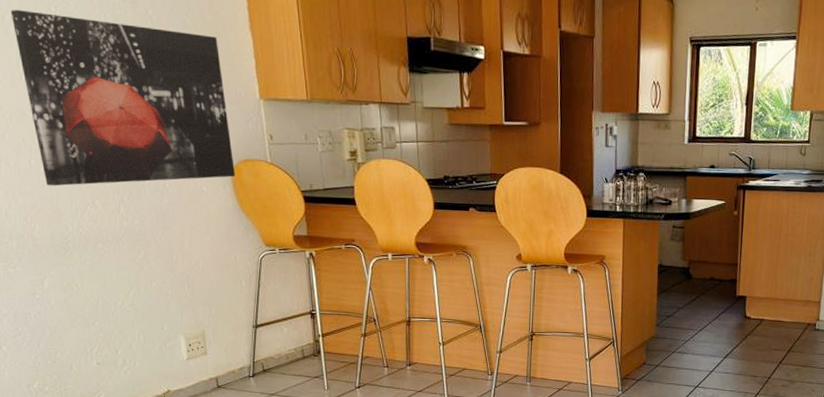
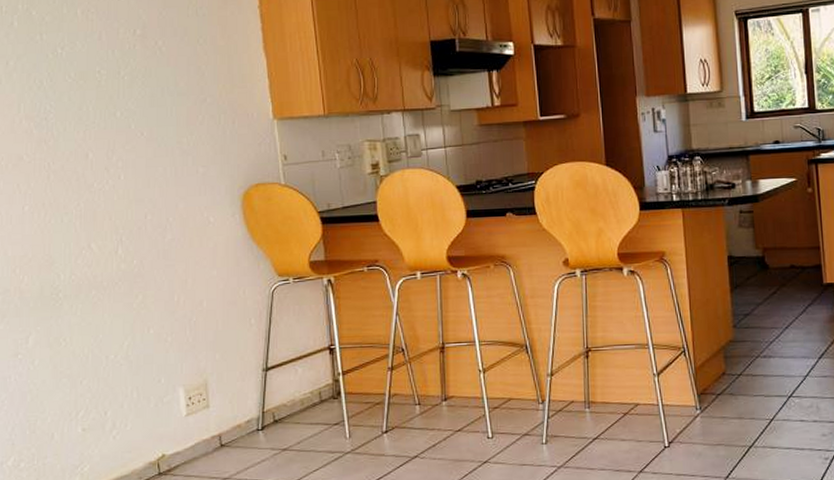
wall art: present [10,10,236,186] -> none [15,54,246,233]

